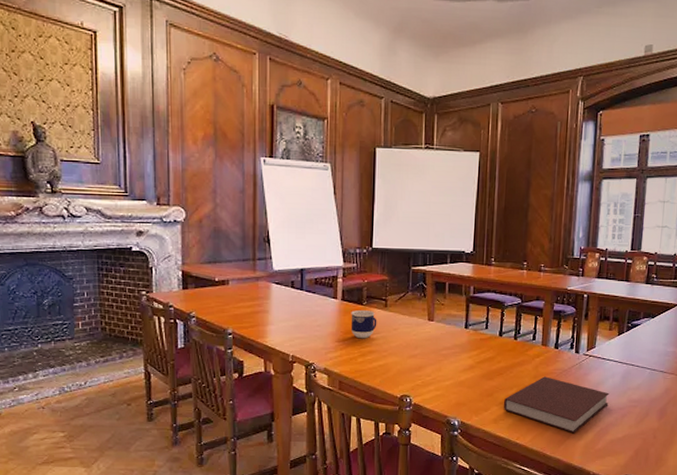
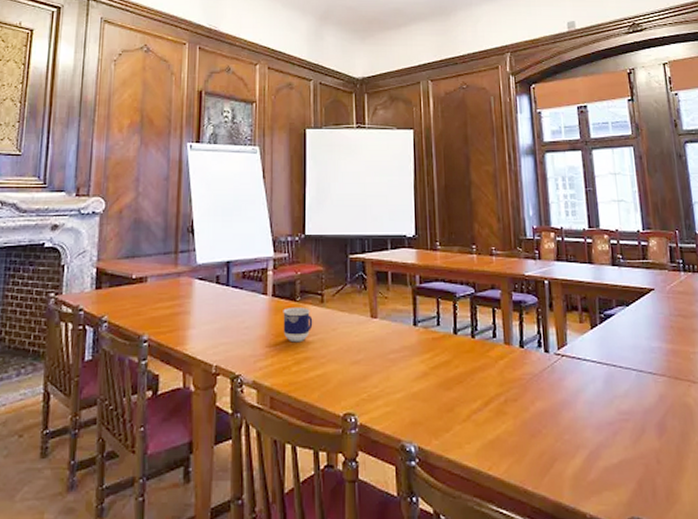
notebook: present [503,376,610,434] -> none [467,383,594,460]

